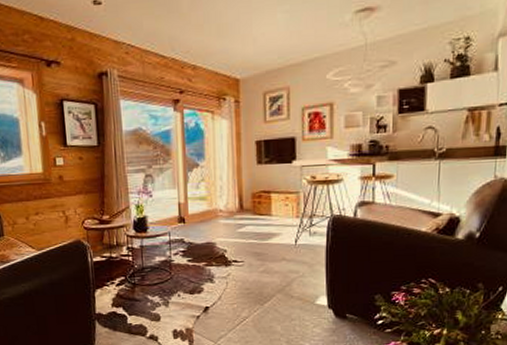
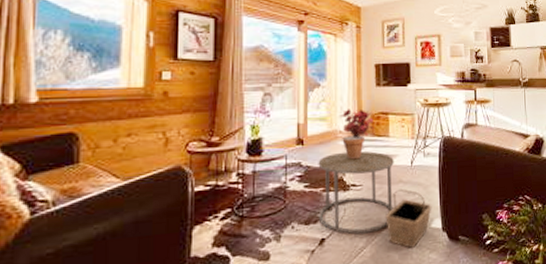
side table: none [200,229,277,305] -> present [318,151,394,235]
potted plant: none [219,188,255,238] -> present [339,109,374,160]
basket: none [268,266,318,321] -> present [385,188,432,248]

